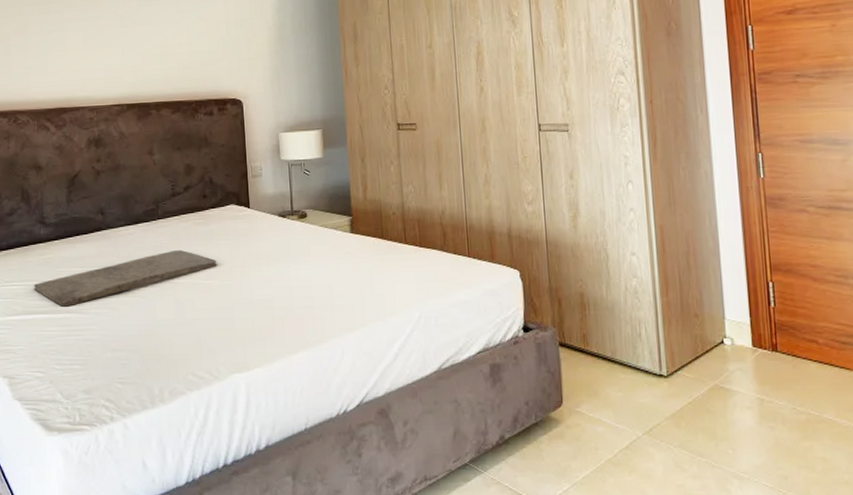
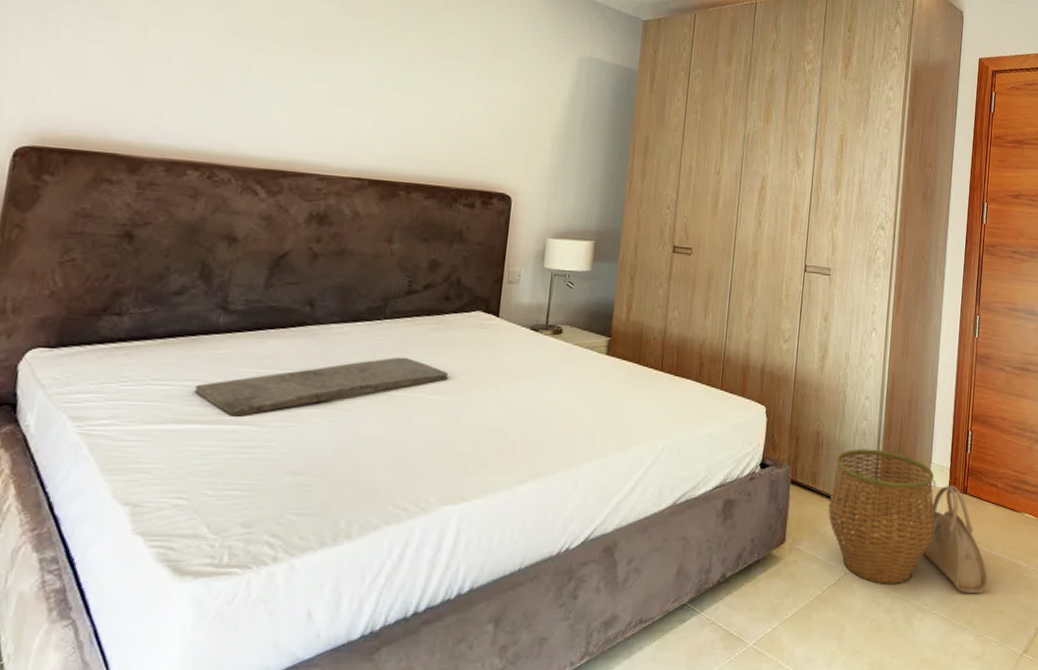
basket: none [606,305,741,449] -> present [828,448,935,584]
handbag: none [719,342,822,462] -> present [917,485,988,594]

